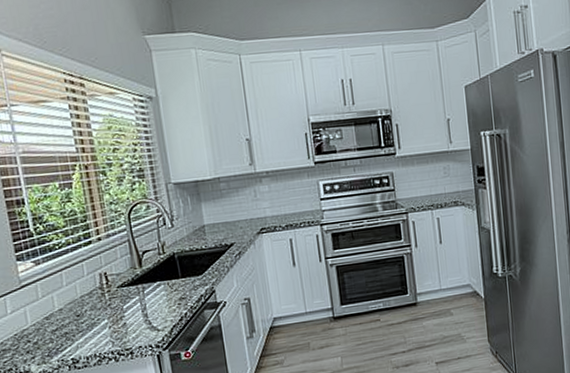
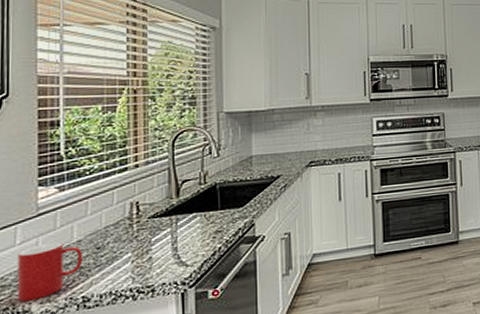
cup: none [11,311,67,364] -> present [17,242,83,302]

